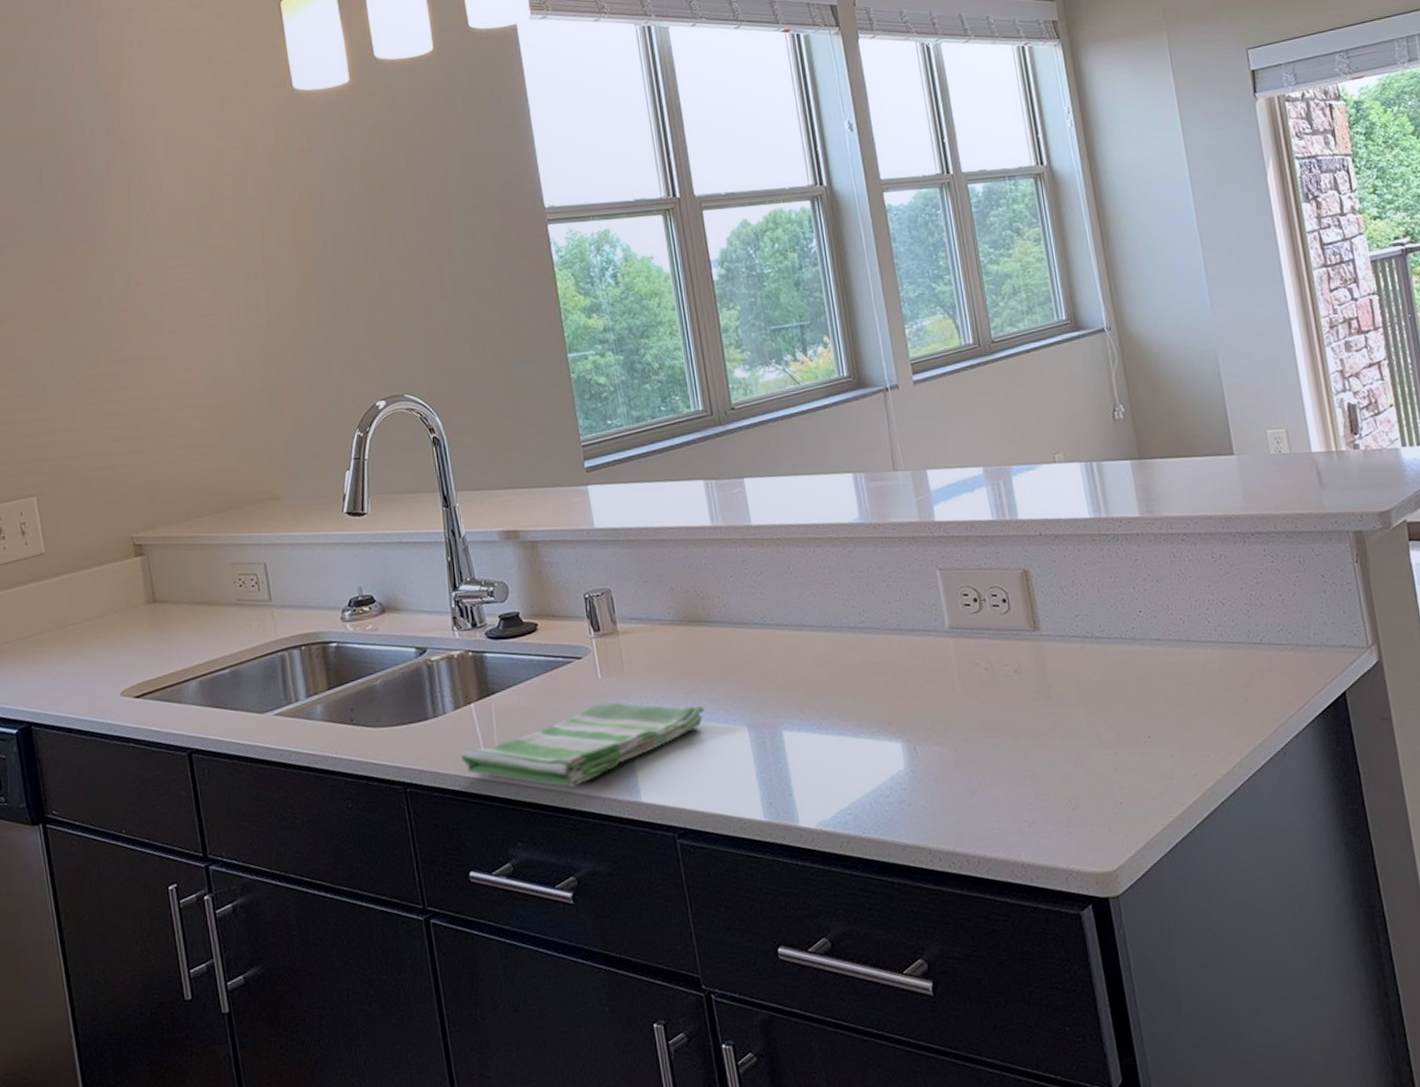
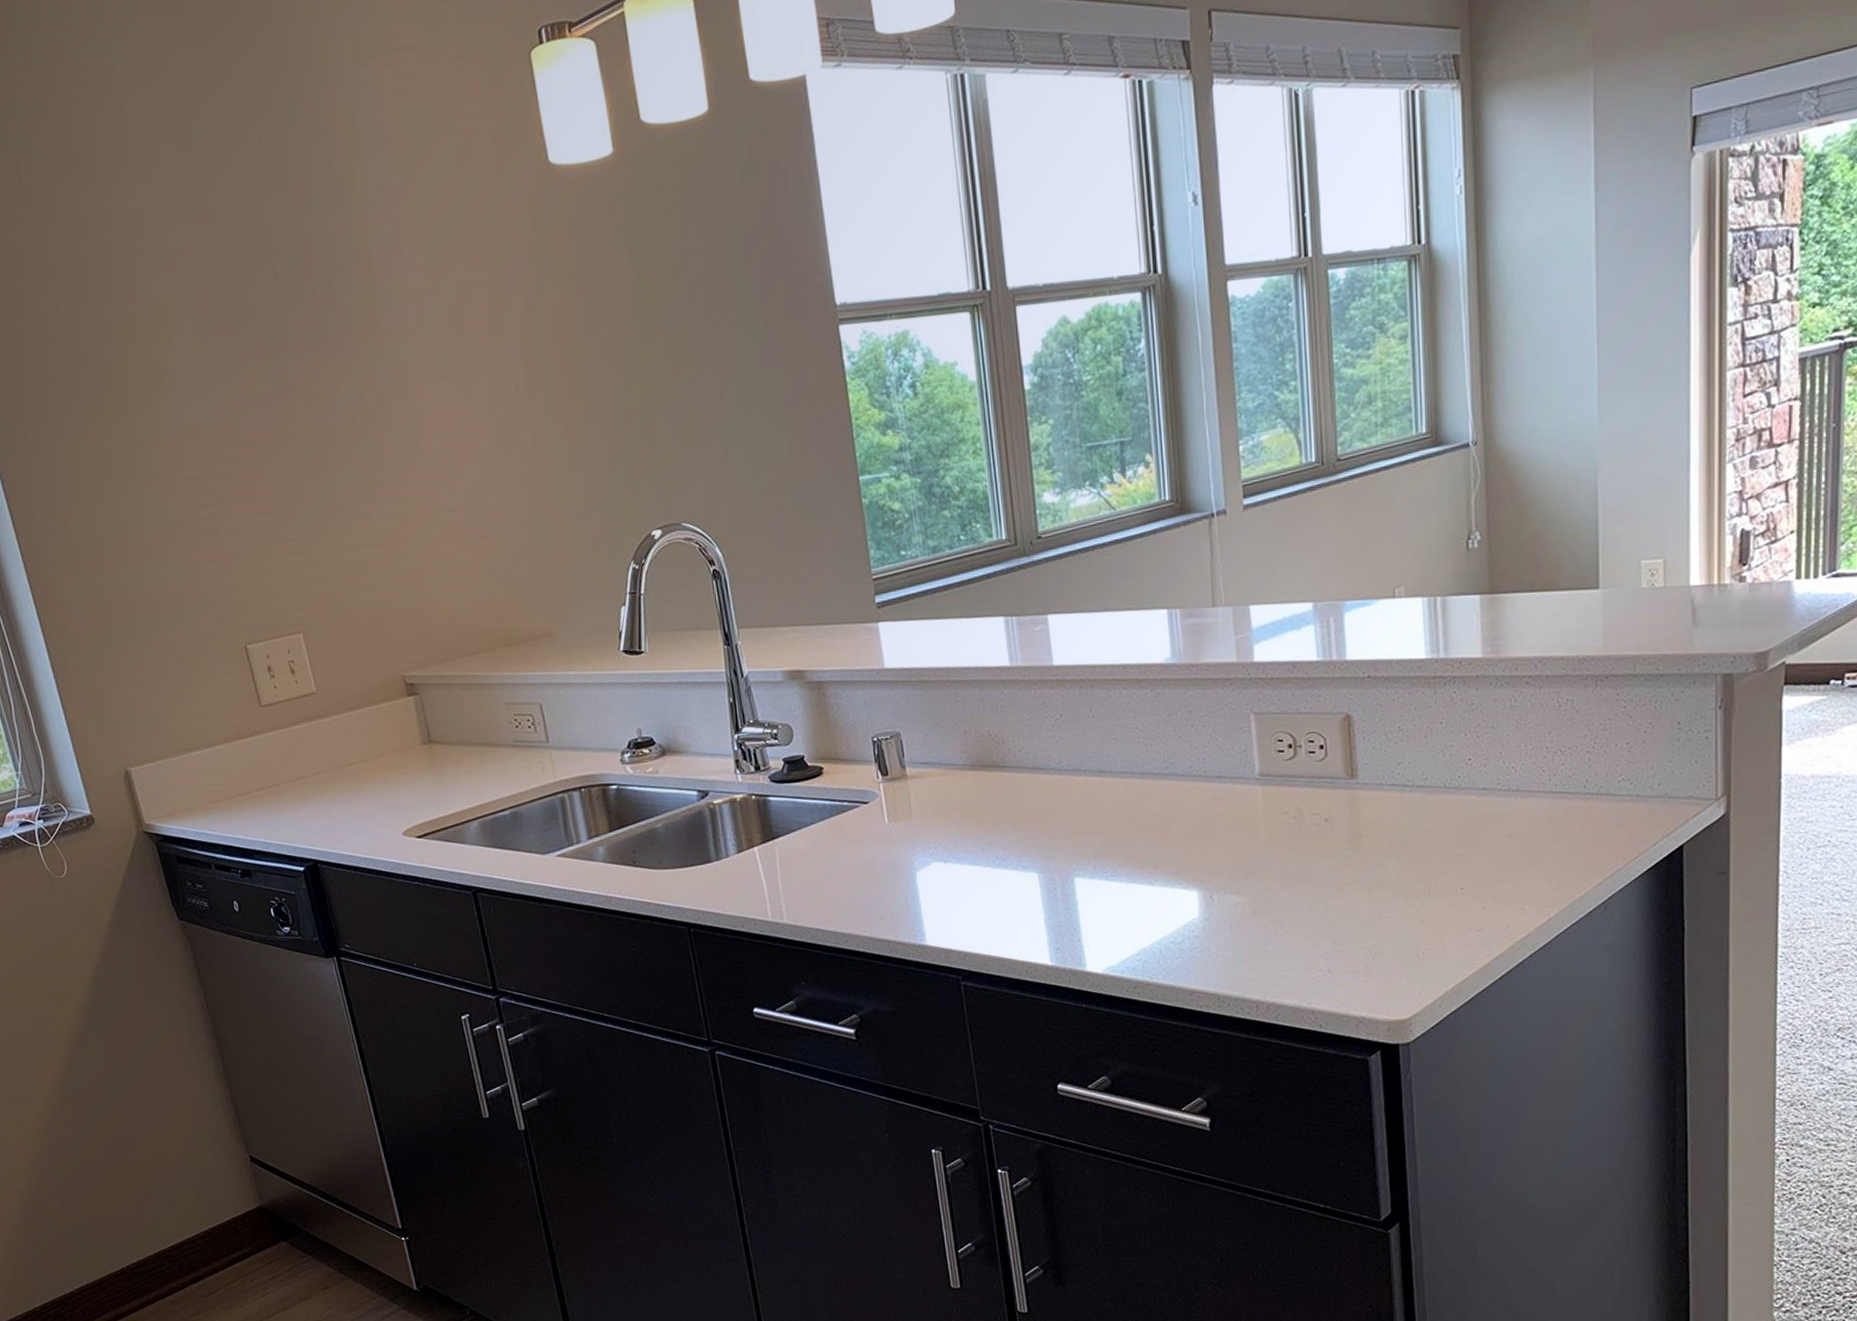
dish towel: present [460,702,705,787] -> none [743,847,995,930]

